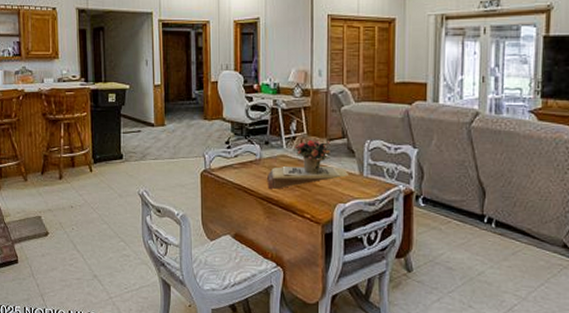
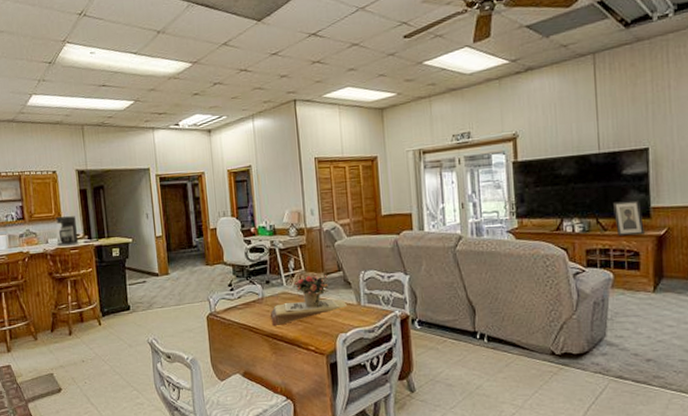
coffee maker: none [53,56,75,87] -> present [56,216,79,246]

